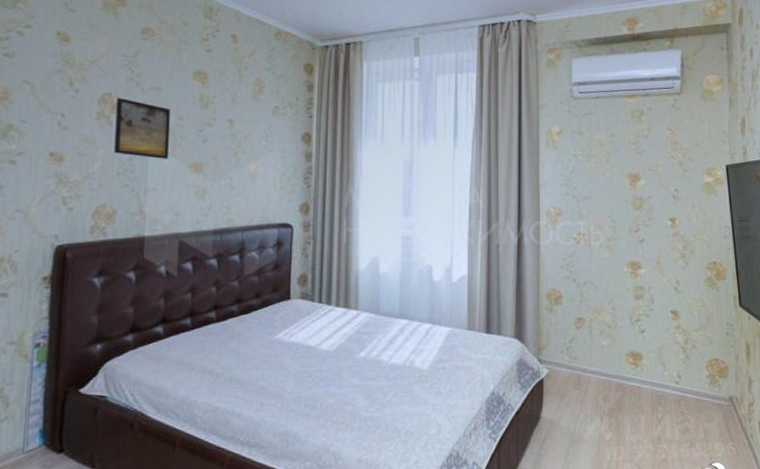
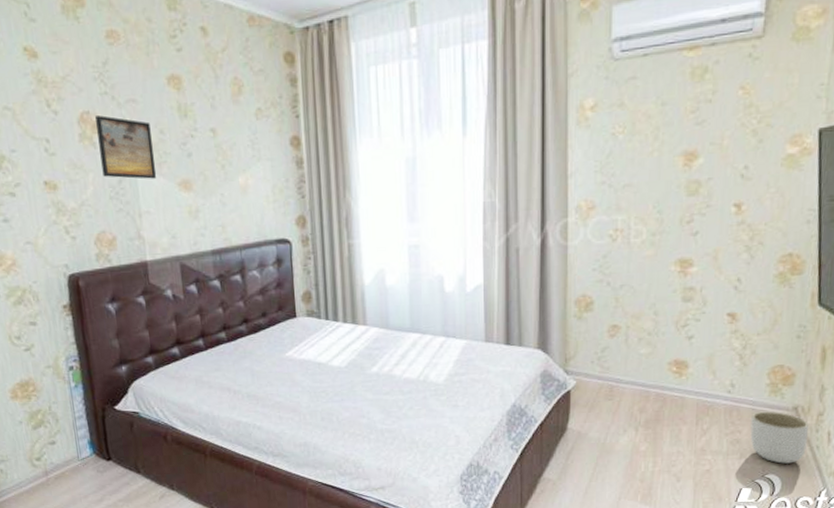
planter: none [696,401,743,452] -> present [750,411,809,464]

